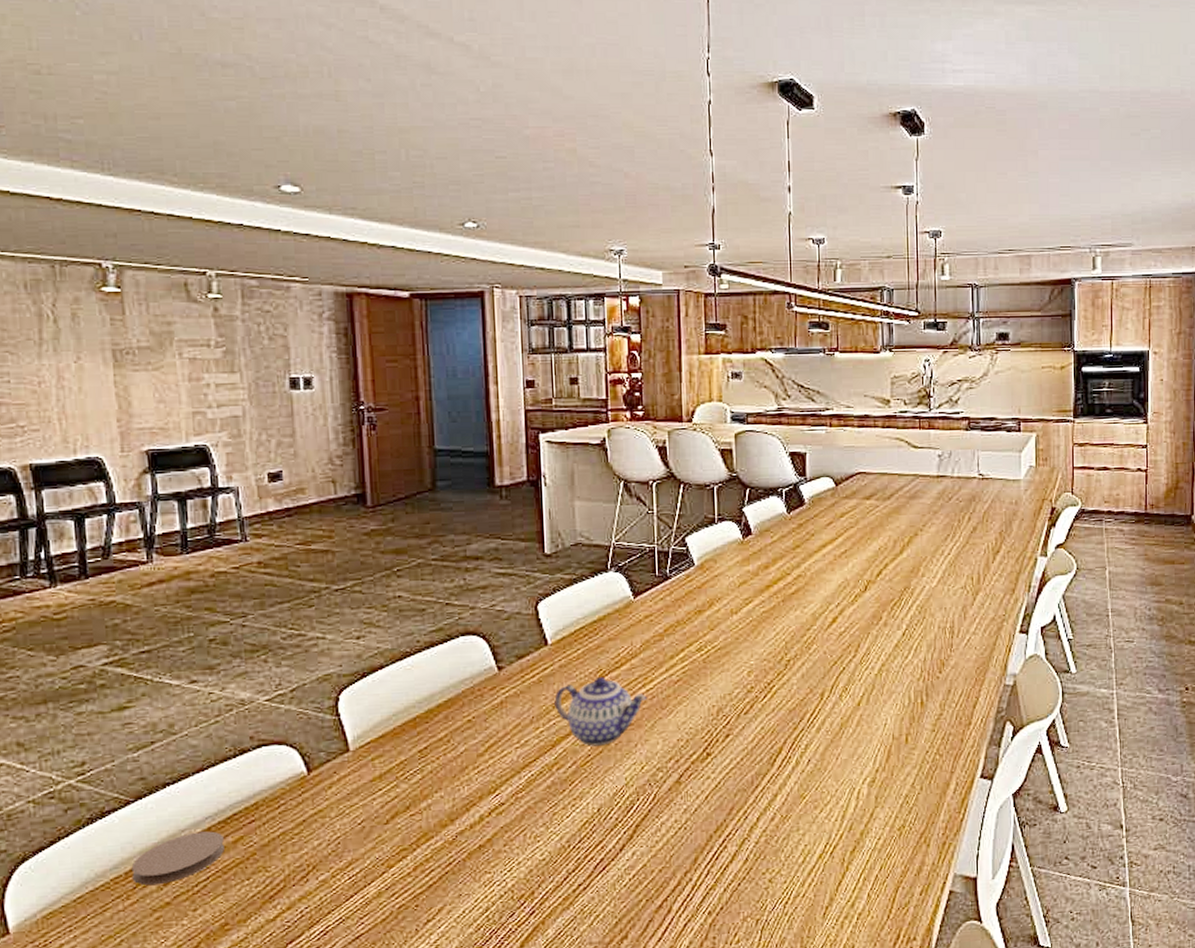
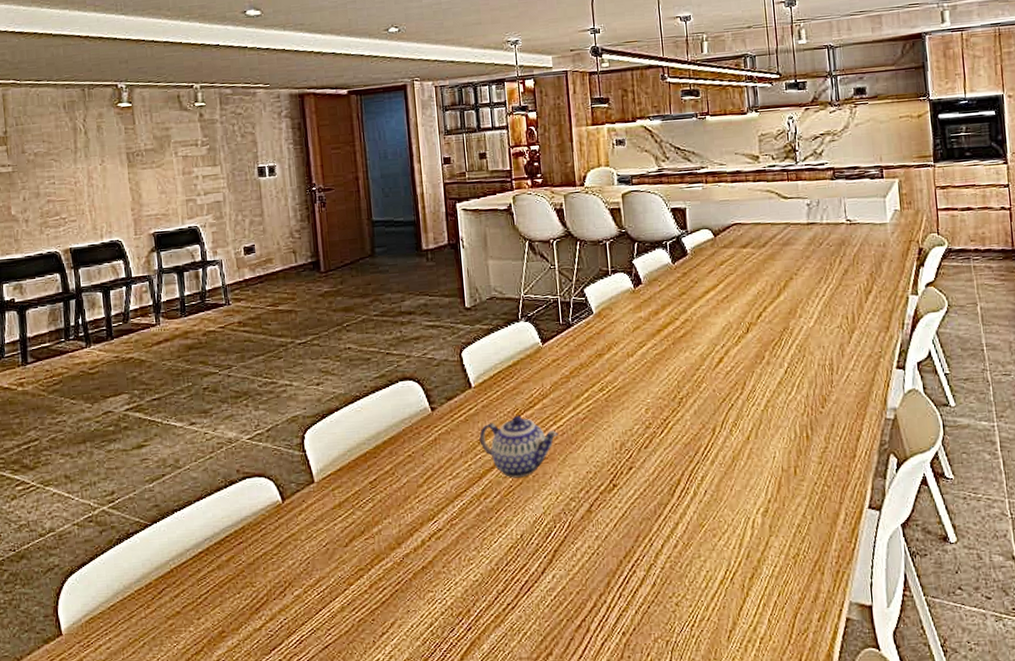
coaster: present [131,831,224,886] -> none [150,551,220,597]

